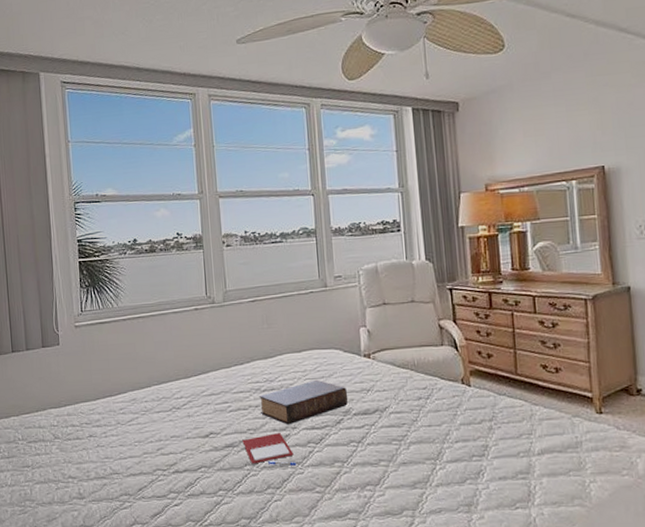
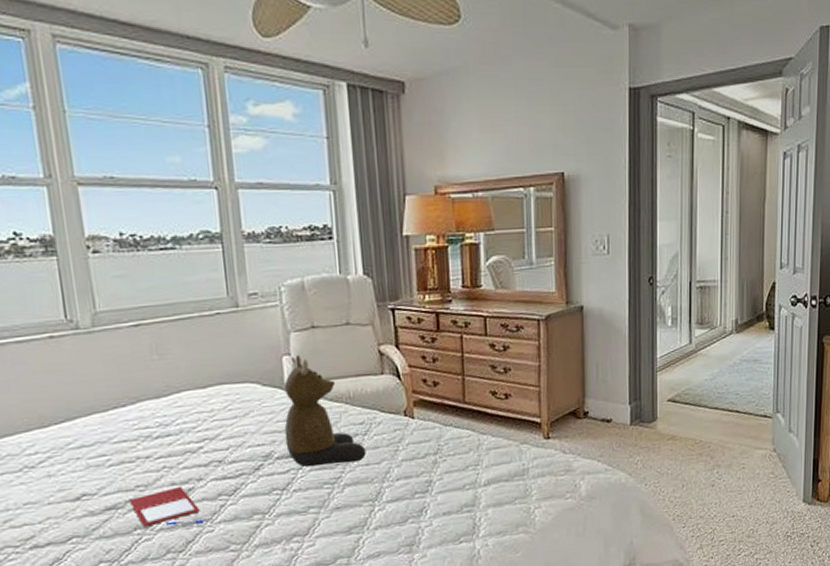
book: present [258,379,348,425] -> none [149,420,269,477]
bear: none [360,326,429,424] -> present [283,354,366,468]

